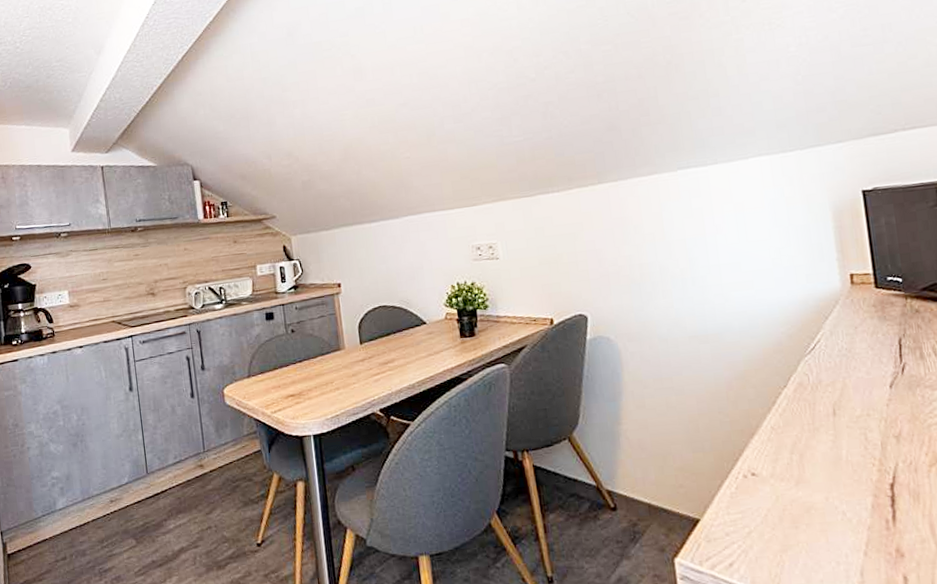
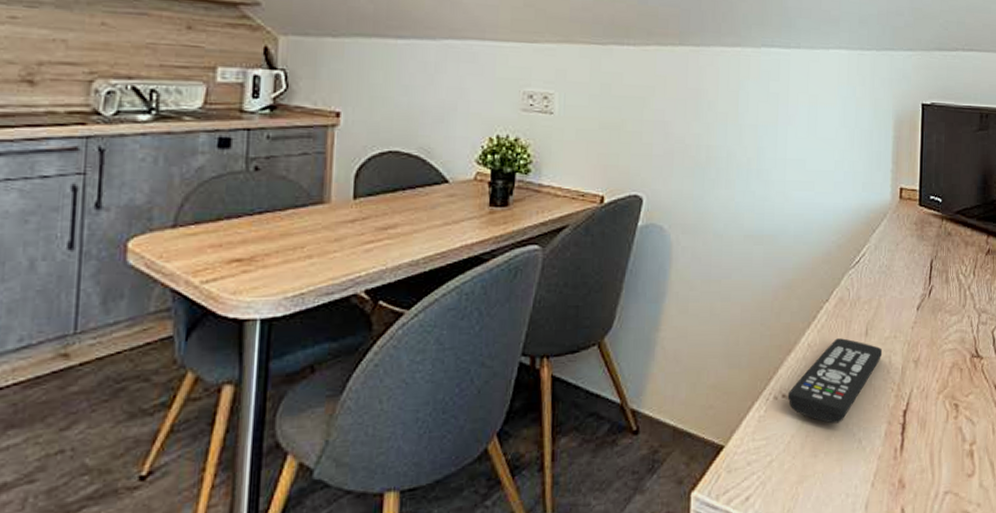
remote control: none [757,419,856,498] -> present [787,338,883,424]

